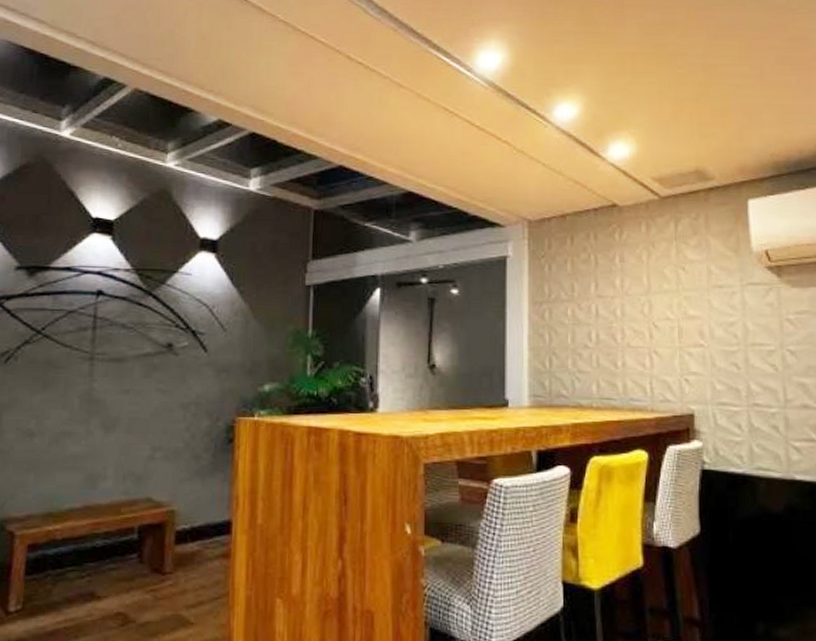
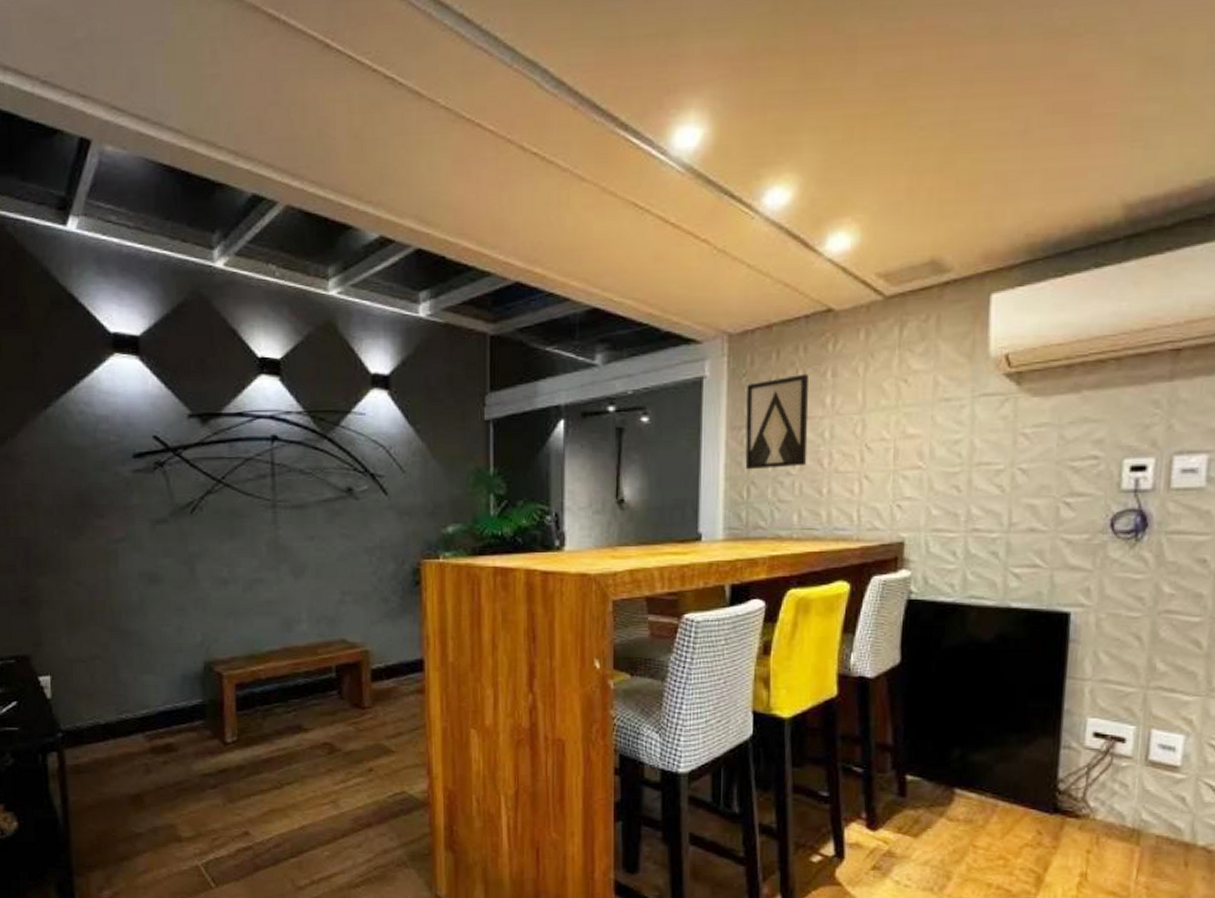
wall art: none [546,258,602,342] -> present [745,373,809,470]

